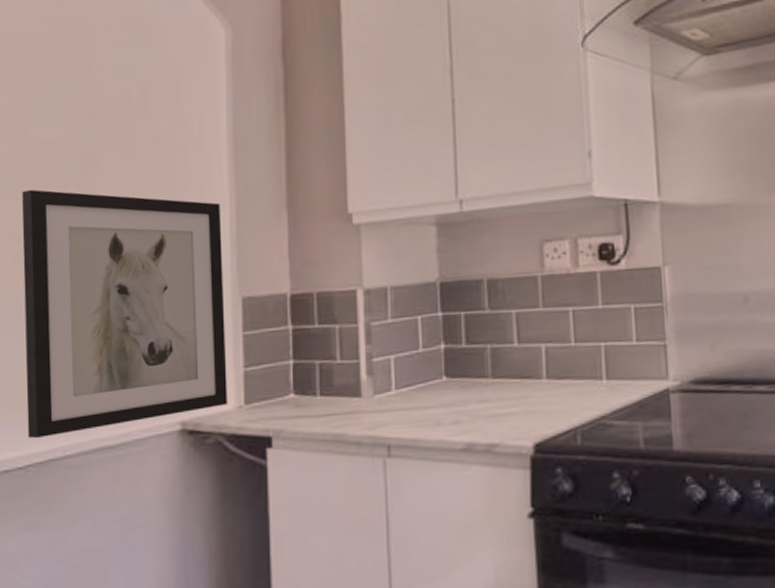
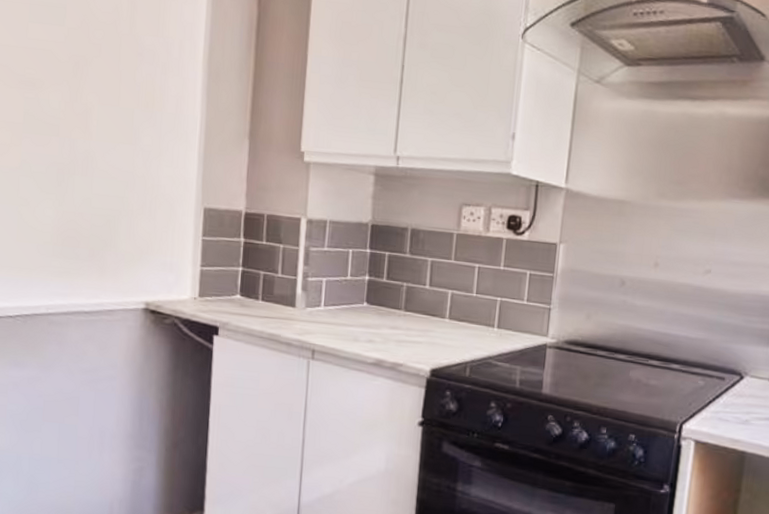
wall art: present [21,189,228,439] -> none [17,81,192,296]

